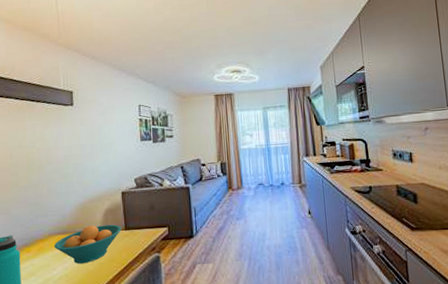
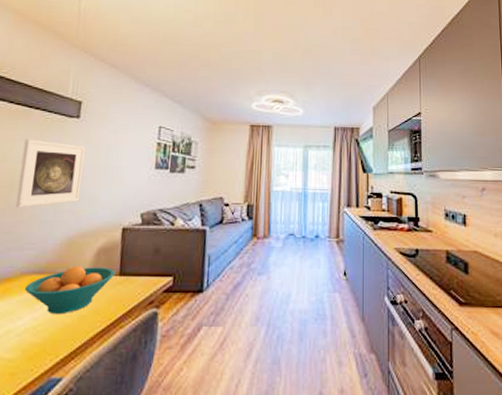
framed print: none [33,127,84,184] -> present [15,139,86,208]

